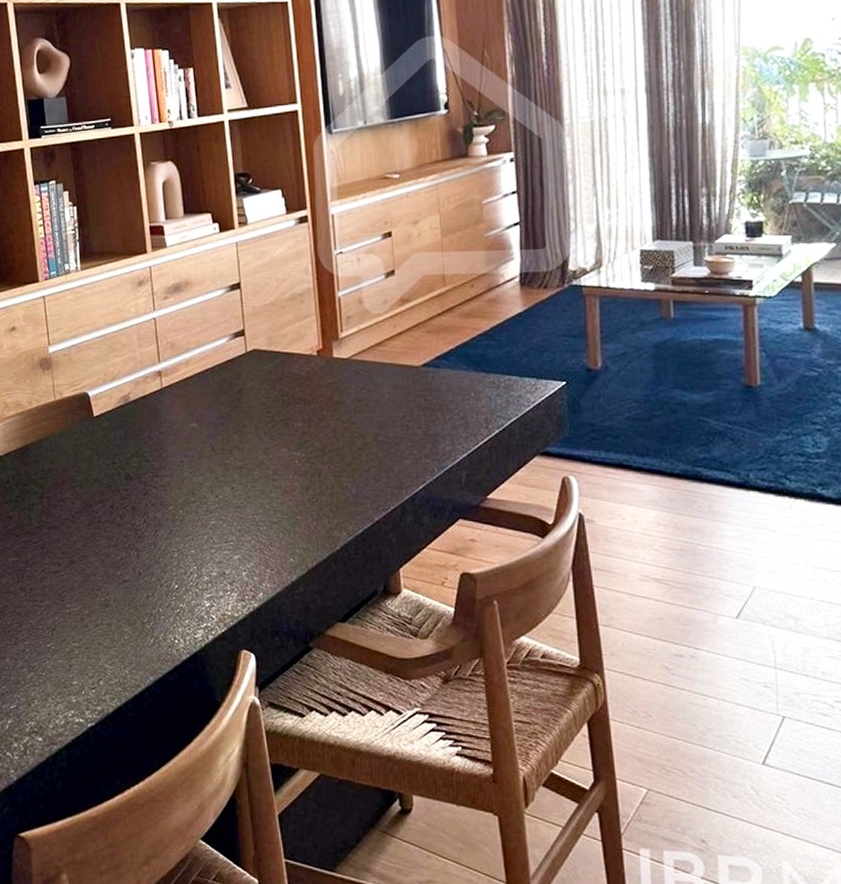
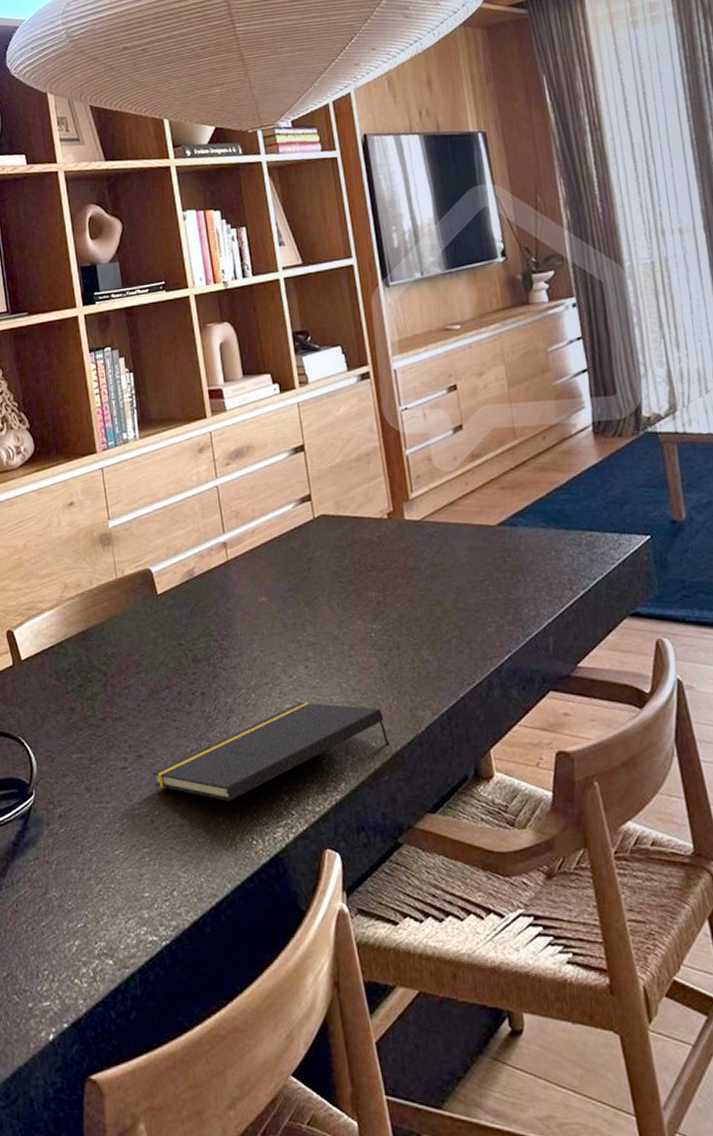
notepad: none [83,519,306,604] -> present [152,702,389,801]

